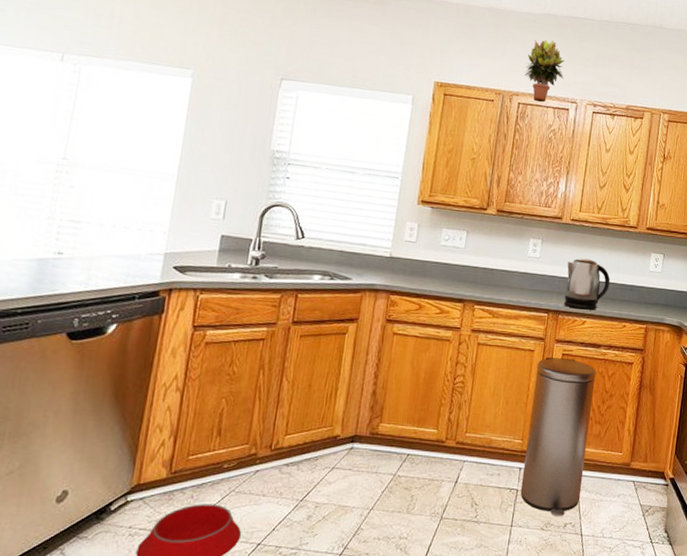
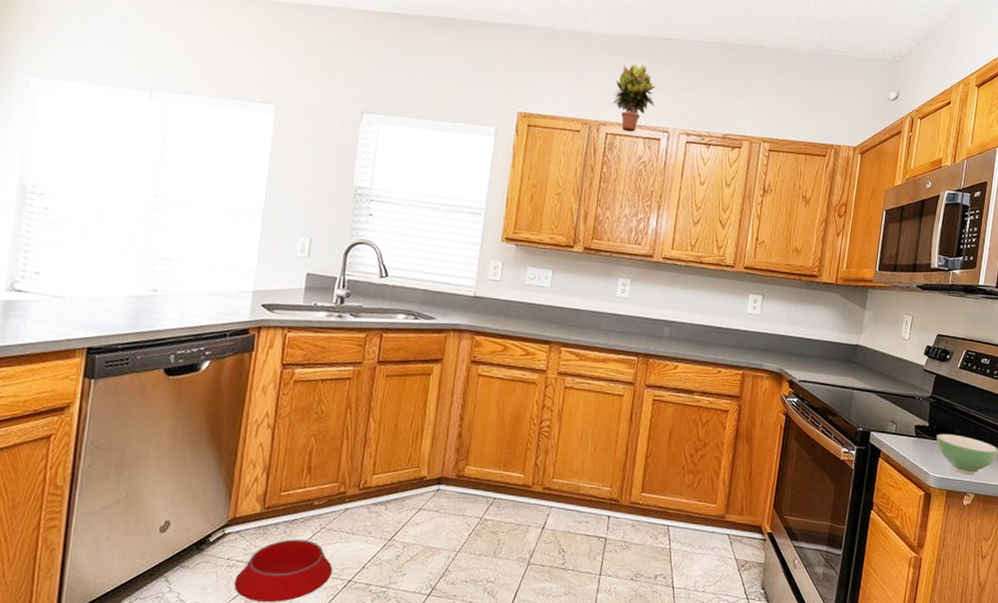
pedal bin: present [520,357,596,516] -> none [609,403,689,567]
kettle: present [564,258,611,310] -> none [655,299,705,354]

